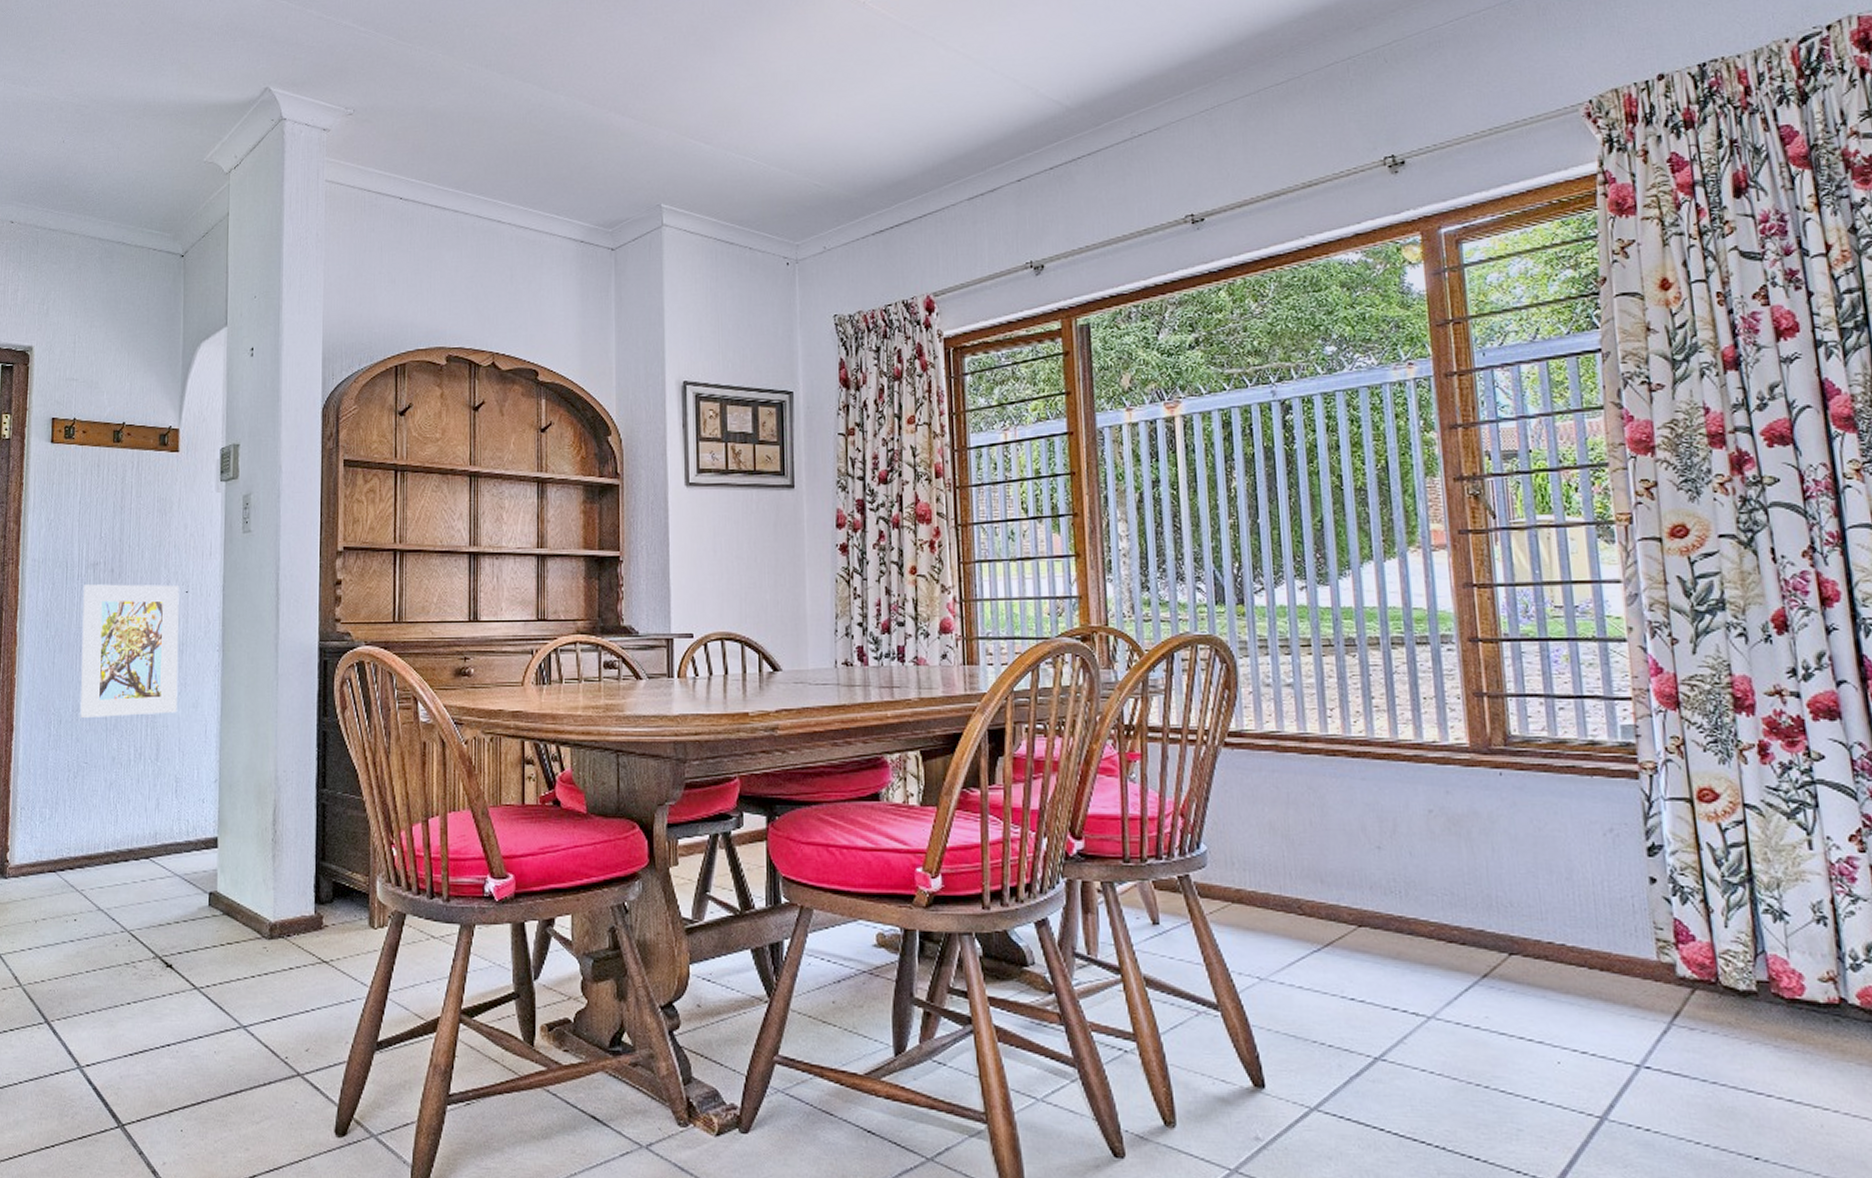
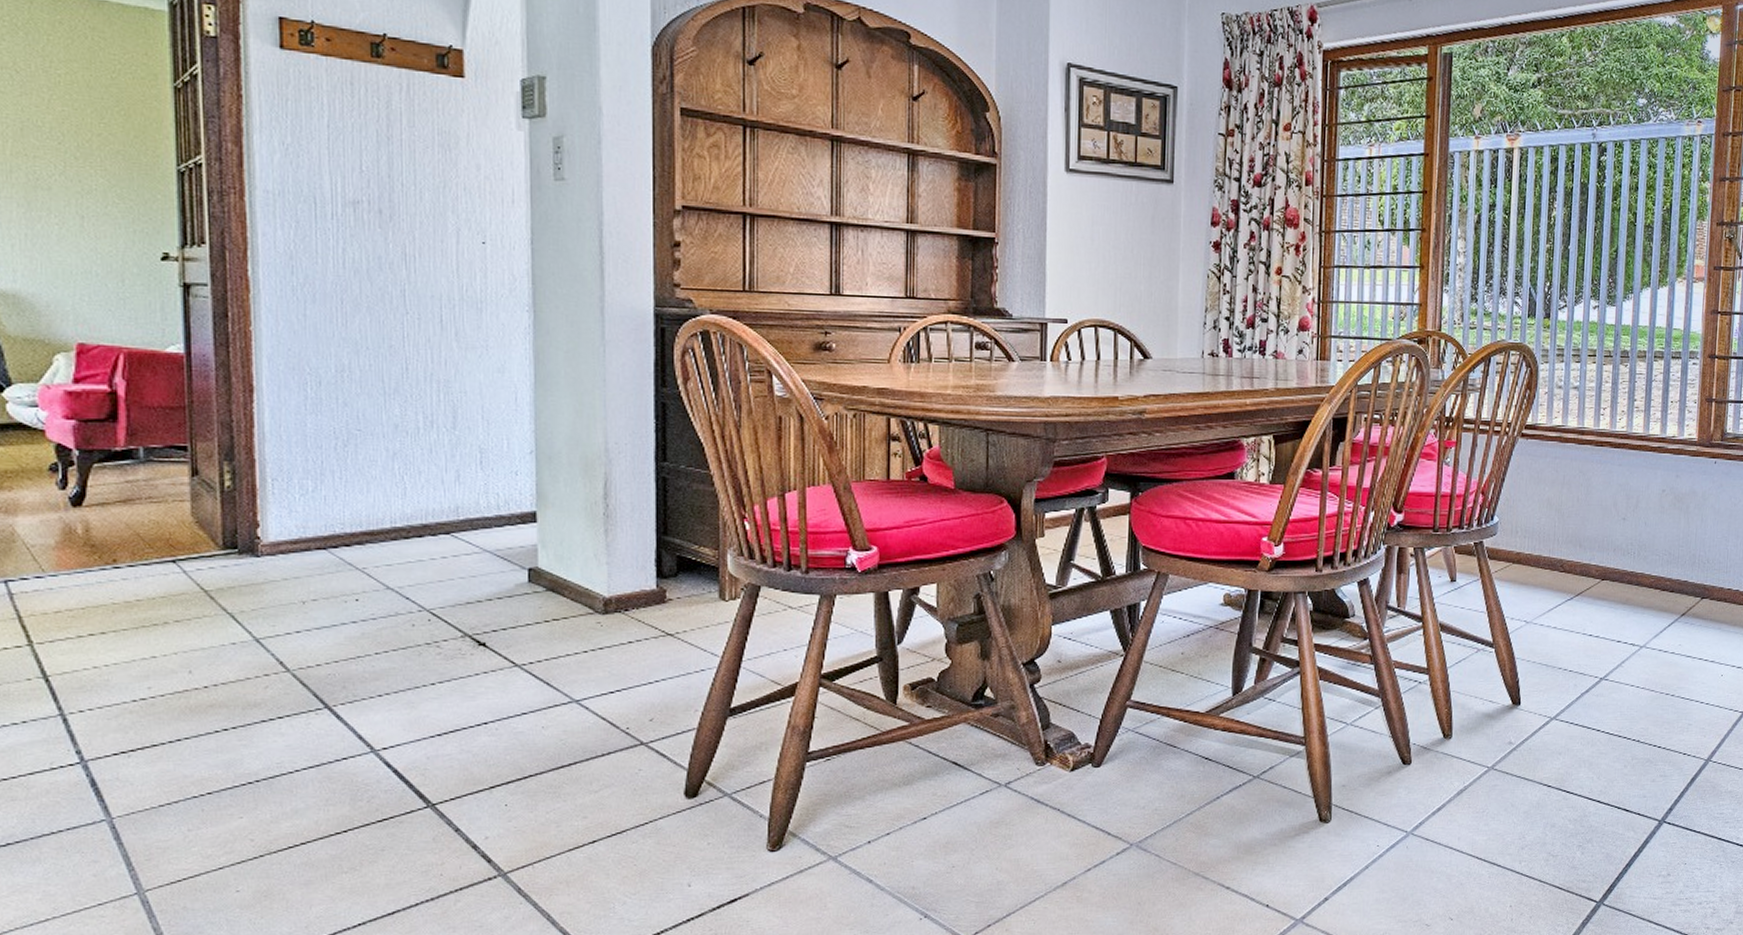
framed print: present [80,584,180,719] -> none [341,225,478,381]

